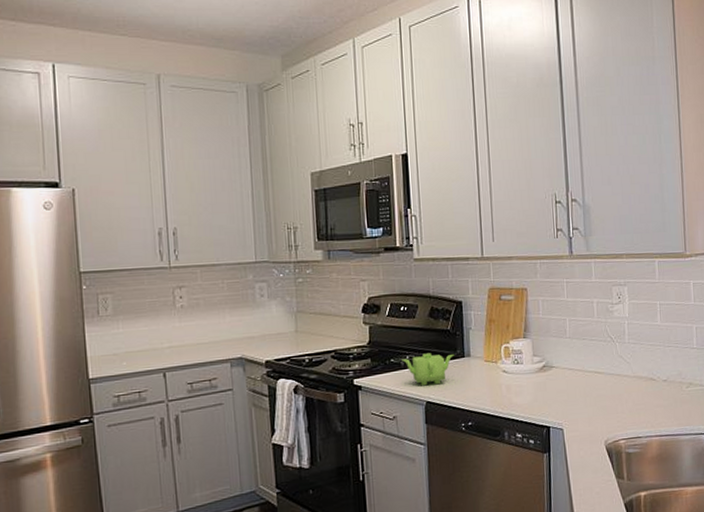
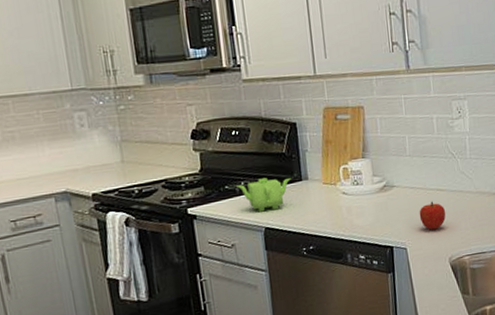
fruit: none [576,383,603,412] -> present [419,201,446,230]

